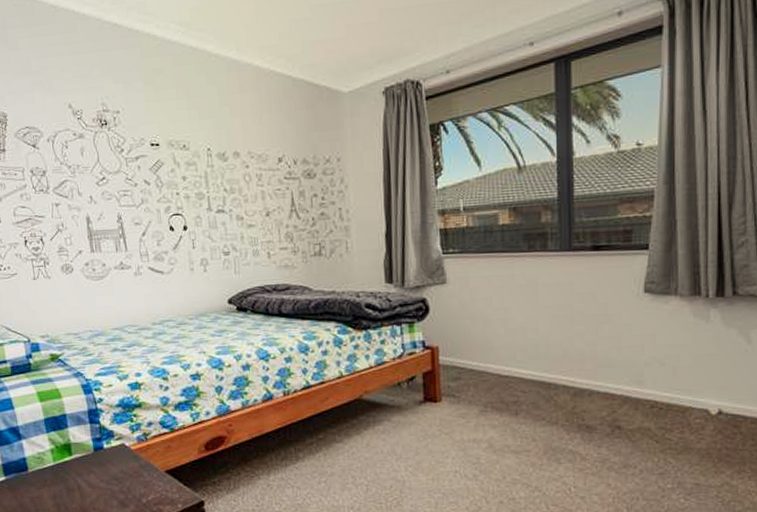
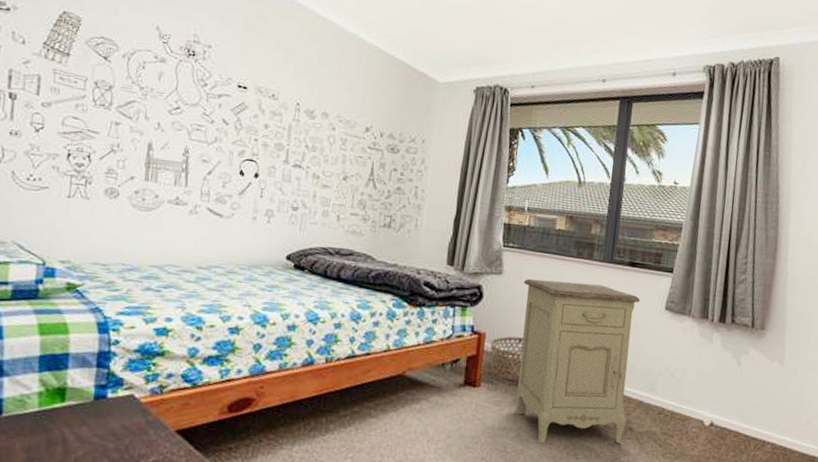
basket: none [445,346,482,392] -> present [490,336,524,382]
nightstand: none [471,277,612,452] -> present [515,278,640,444]

